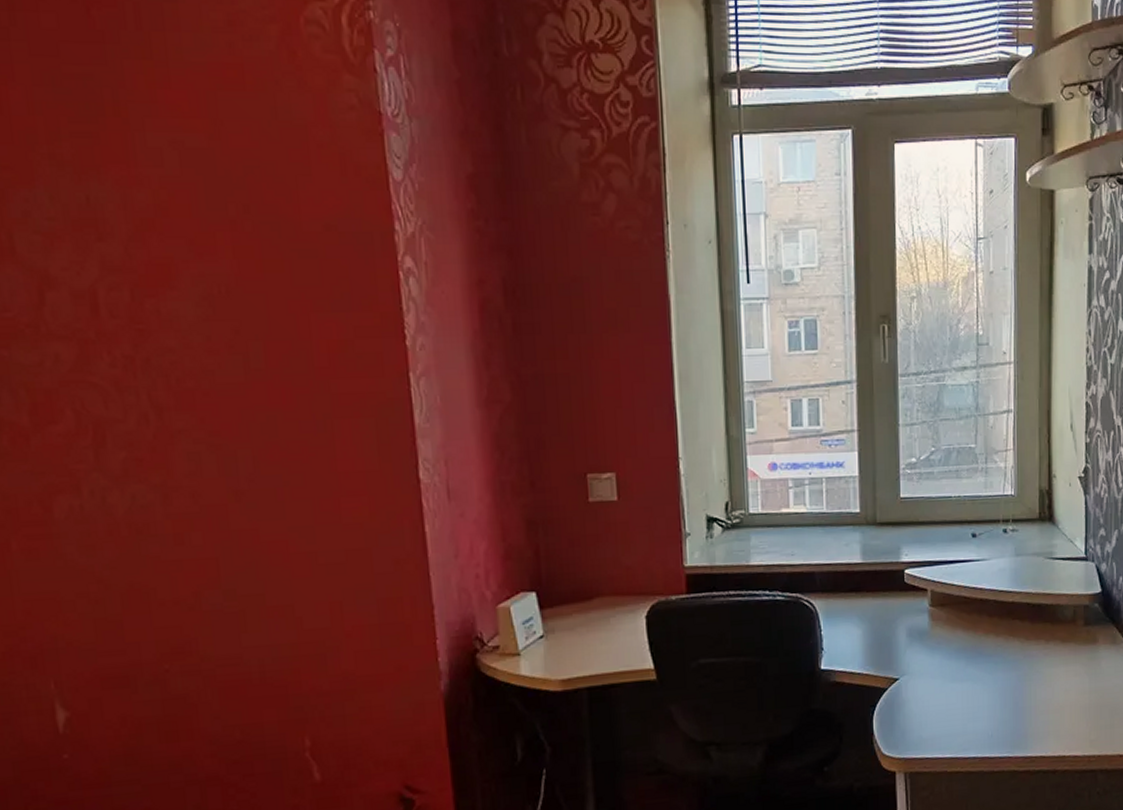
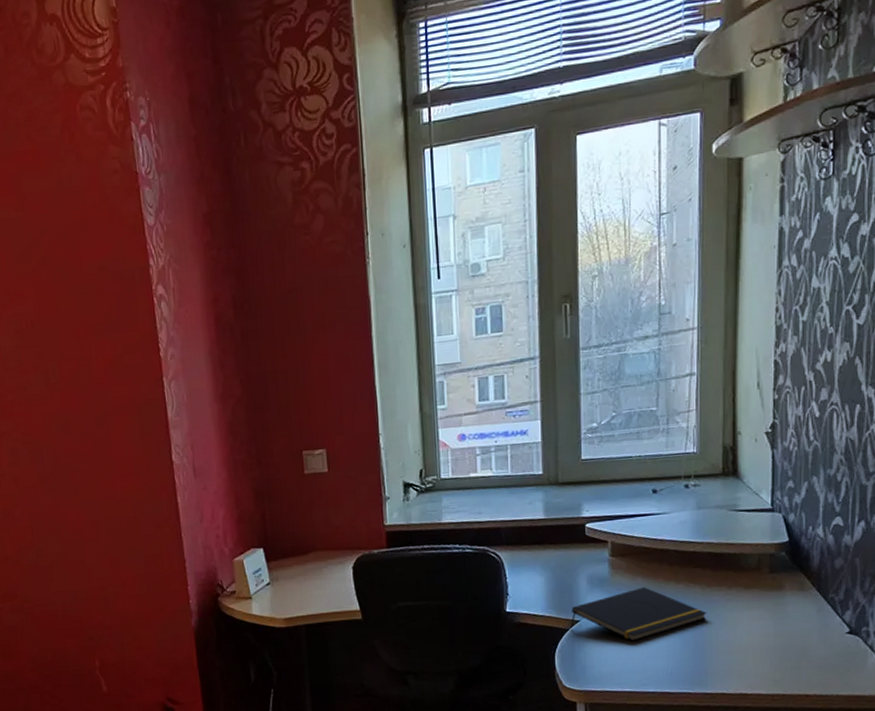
notepad: none [890,641,1026,702] -> present [571,587,707,642]

